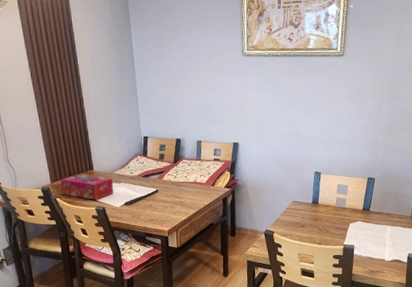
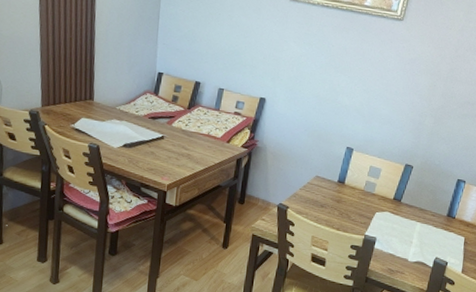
tissue box: present [60,174,113,201] -> none [52,101,114,136]

